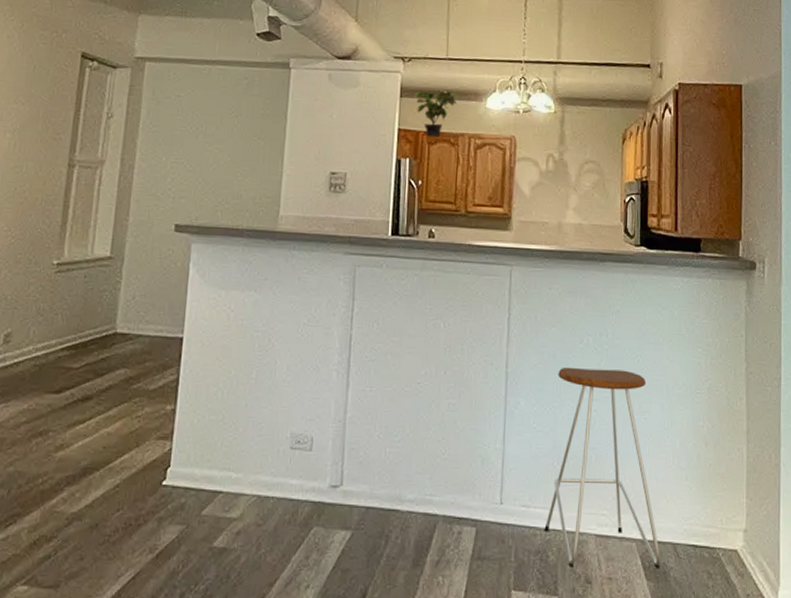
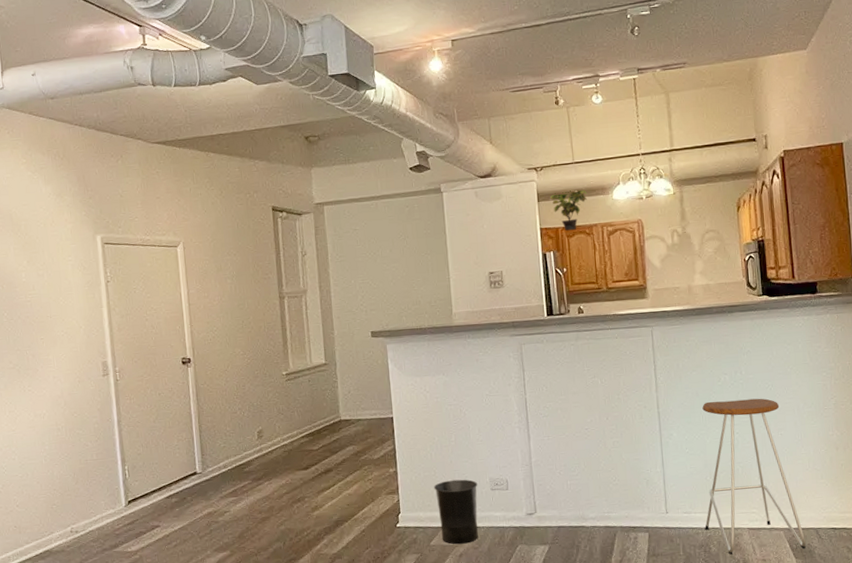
waste bin: none [217,429,275,518] -> present [434,479,478,545]

